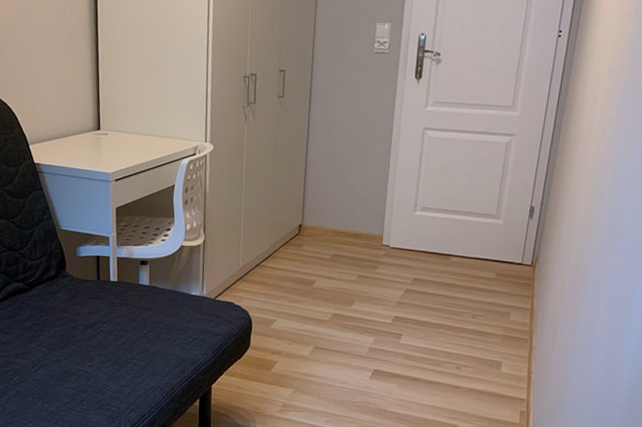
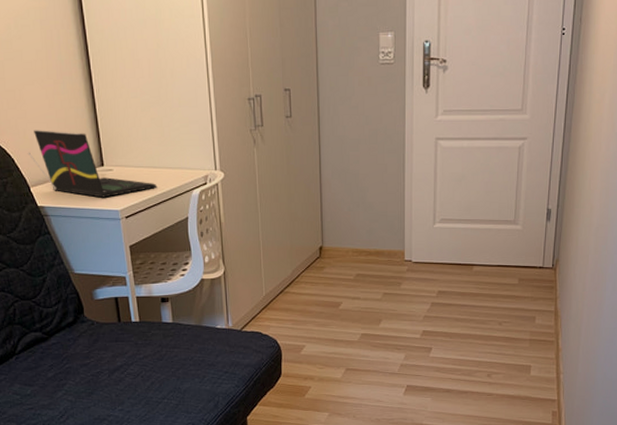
laptop: none [30,91,149,160] -> present [27,130,157,198]

